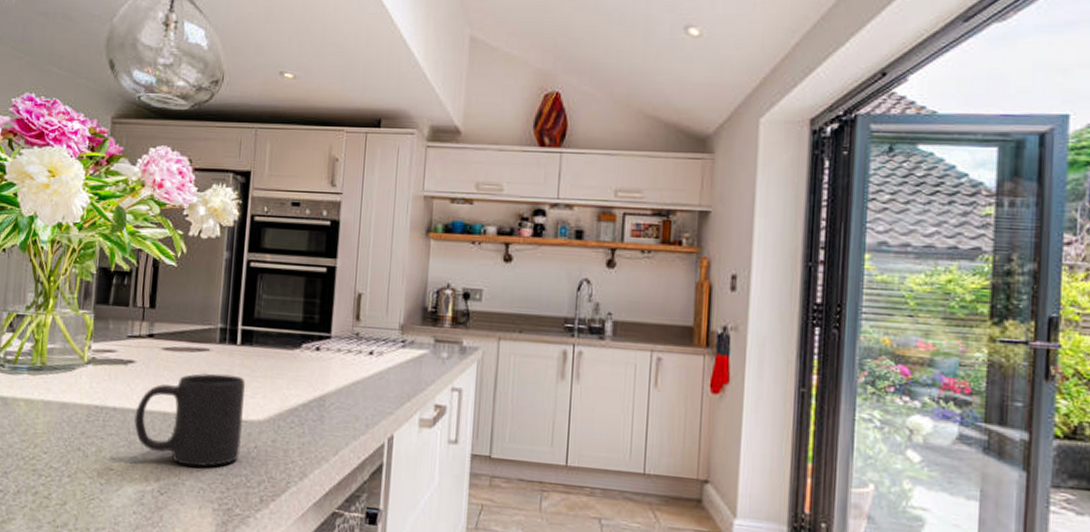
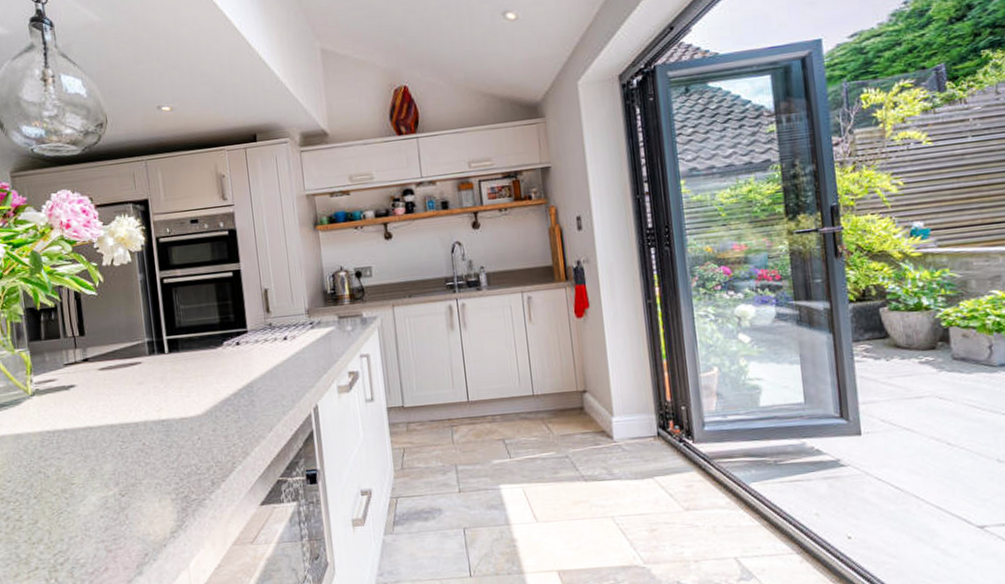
mug: present [133,373,245,468] -> none [84,380,186,467]

